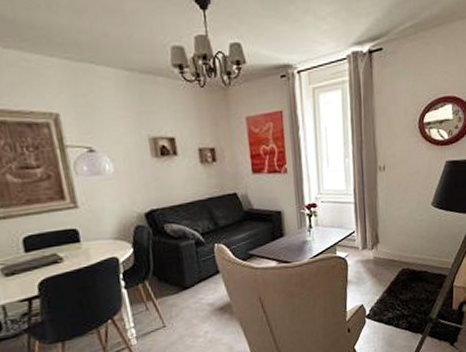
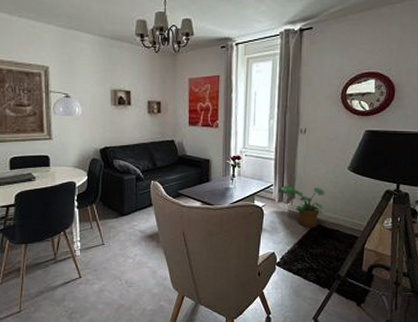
potted plant: none [360,228,410,273] -> present [277,185,325,228]

